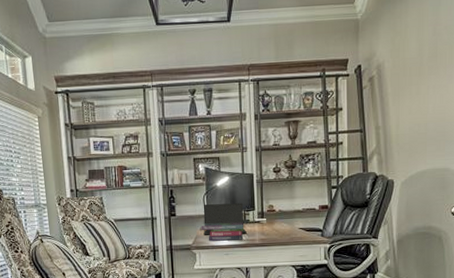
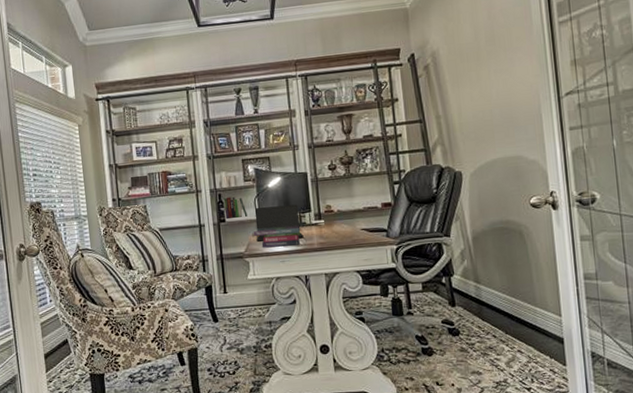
books: none [175,193,197,213] -> present [223,196,248,219]

